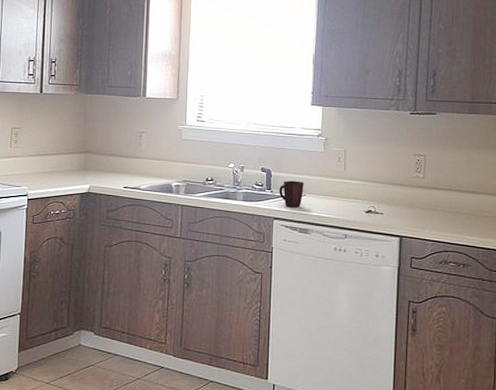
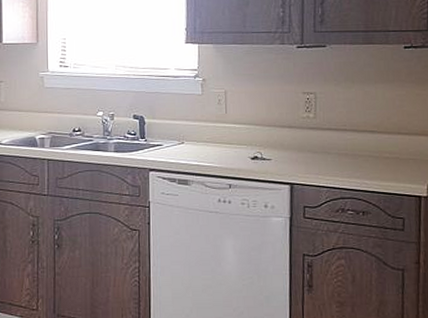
mug: present [279,180,304,208] -> none [154,127,182,157]

